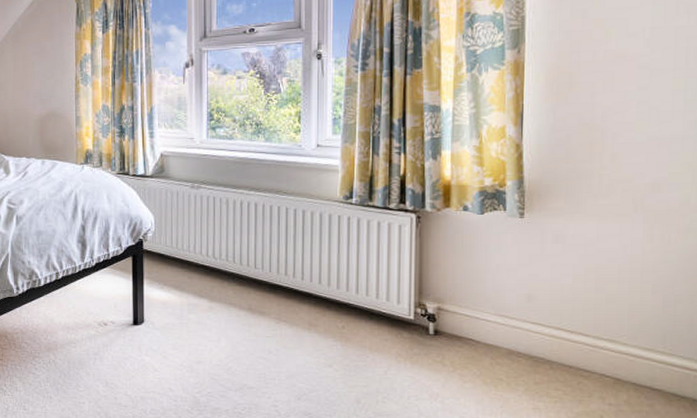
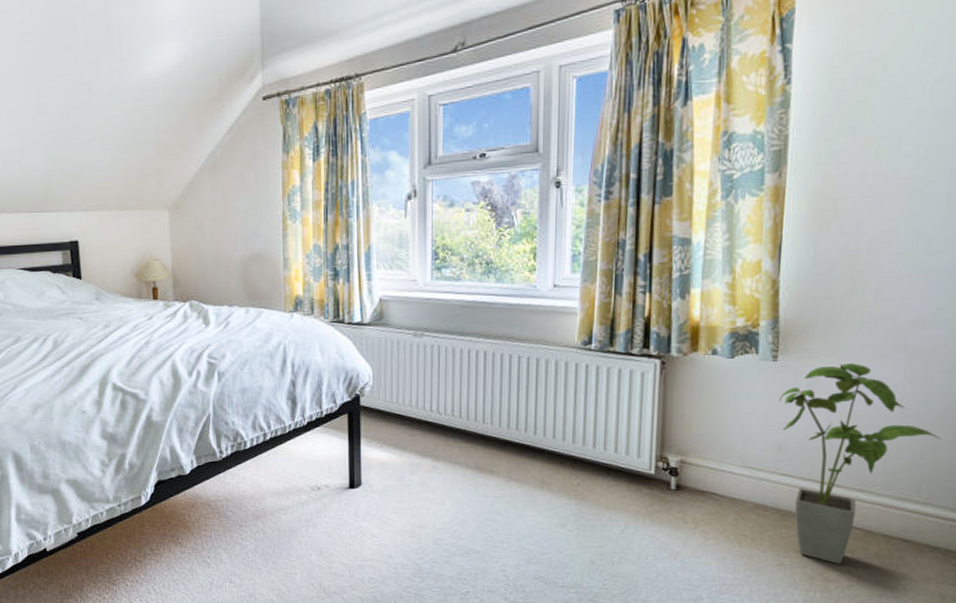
house plant: none [527,221,682,410] -> present [779,363,941,564]

